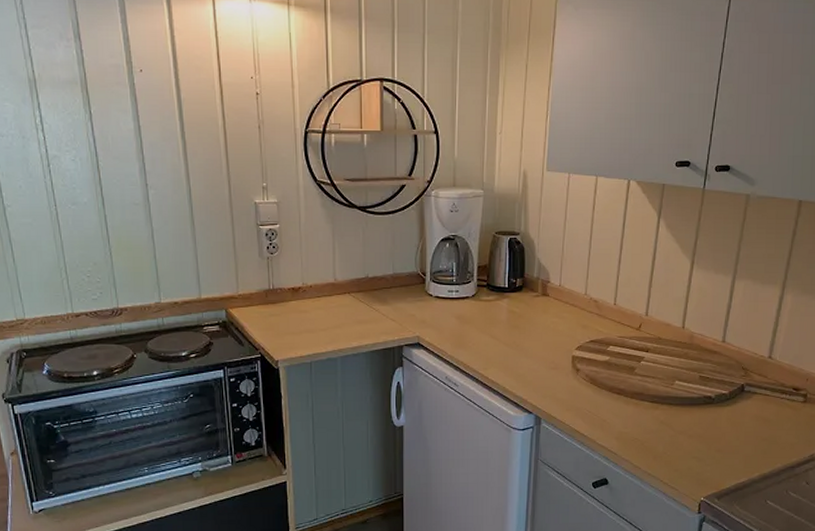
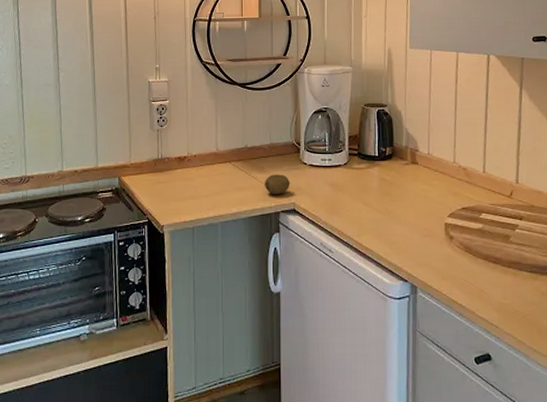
fruit: none [386,306,415,327] -> present [264,174,291,194]

